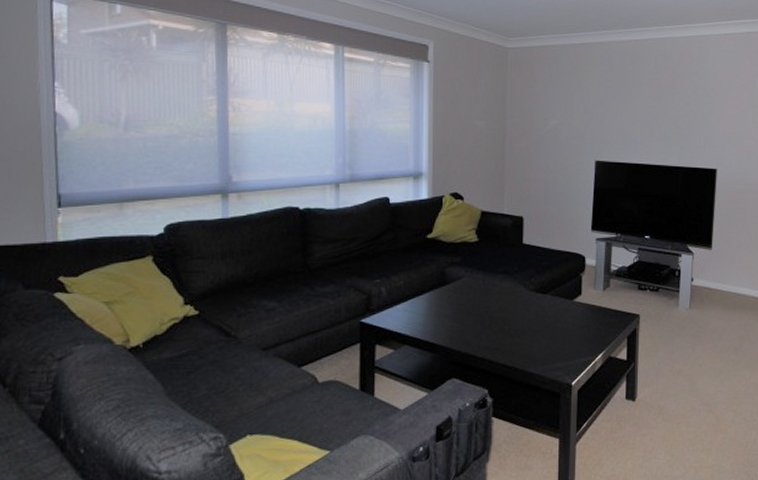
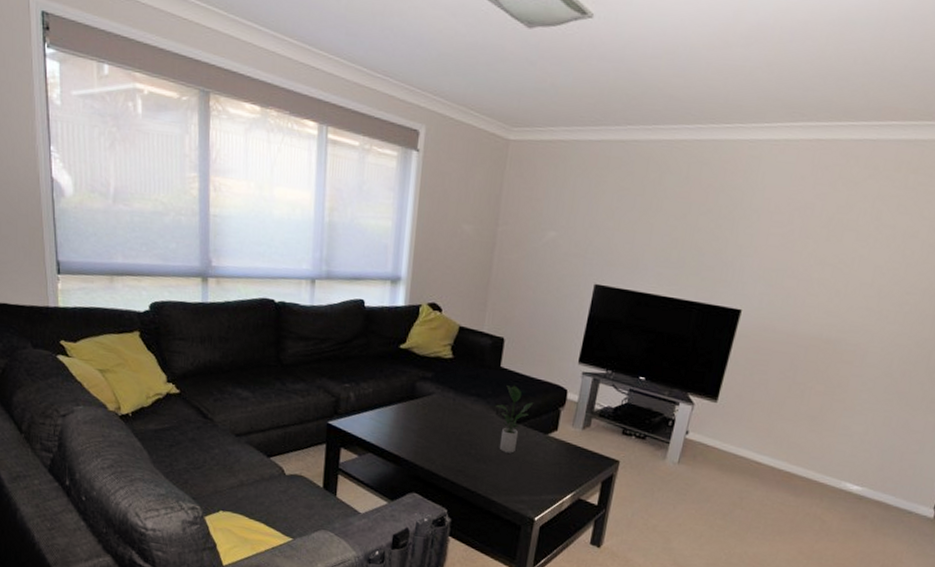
potted plant: none [523,258,556,324] -> present [495,385,533,453]

